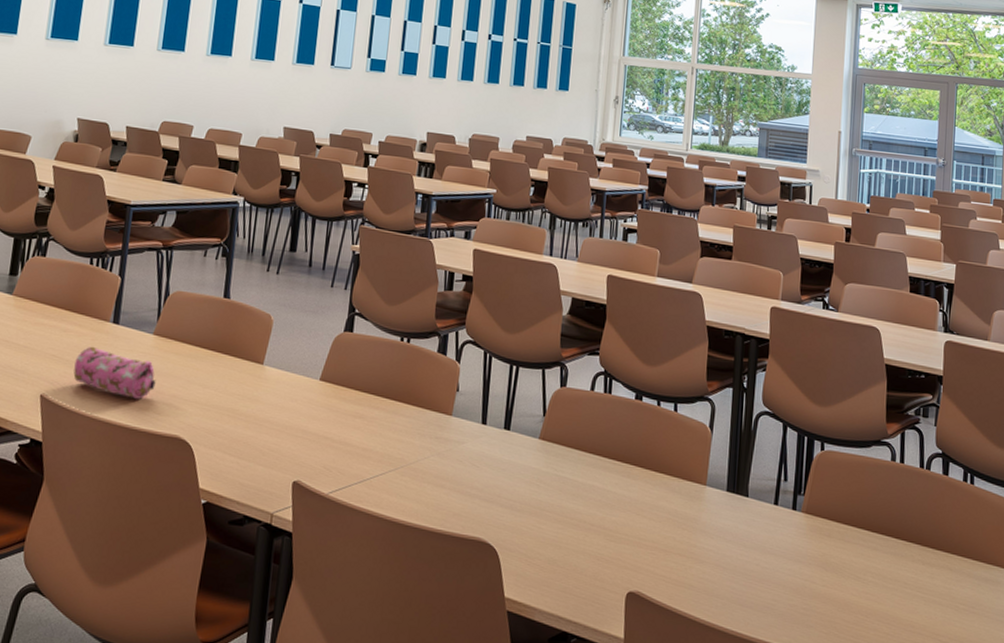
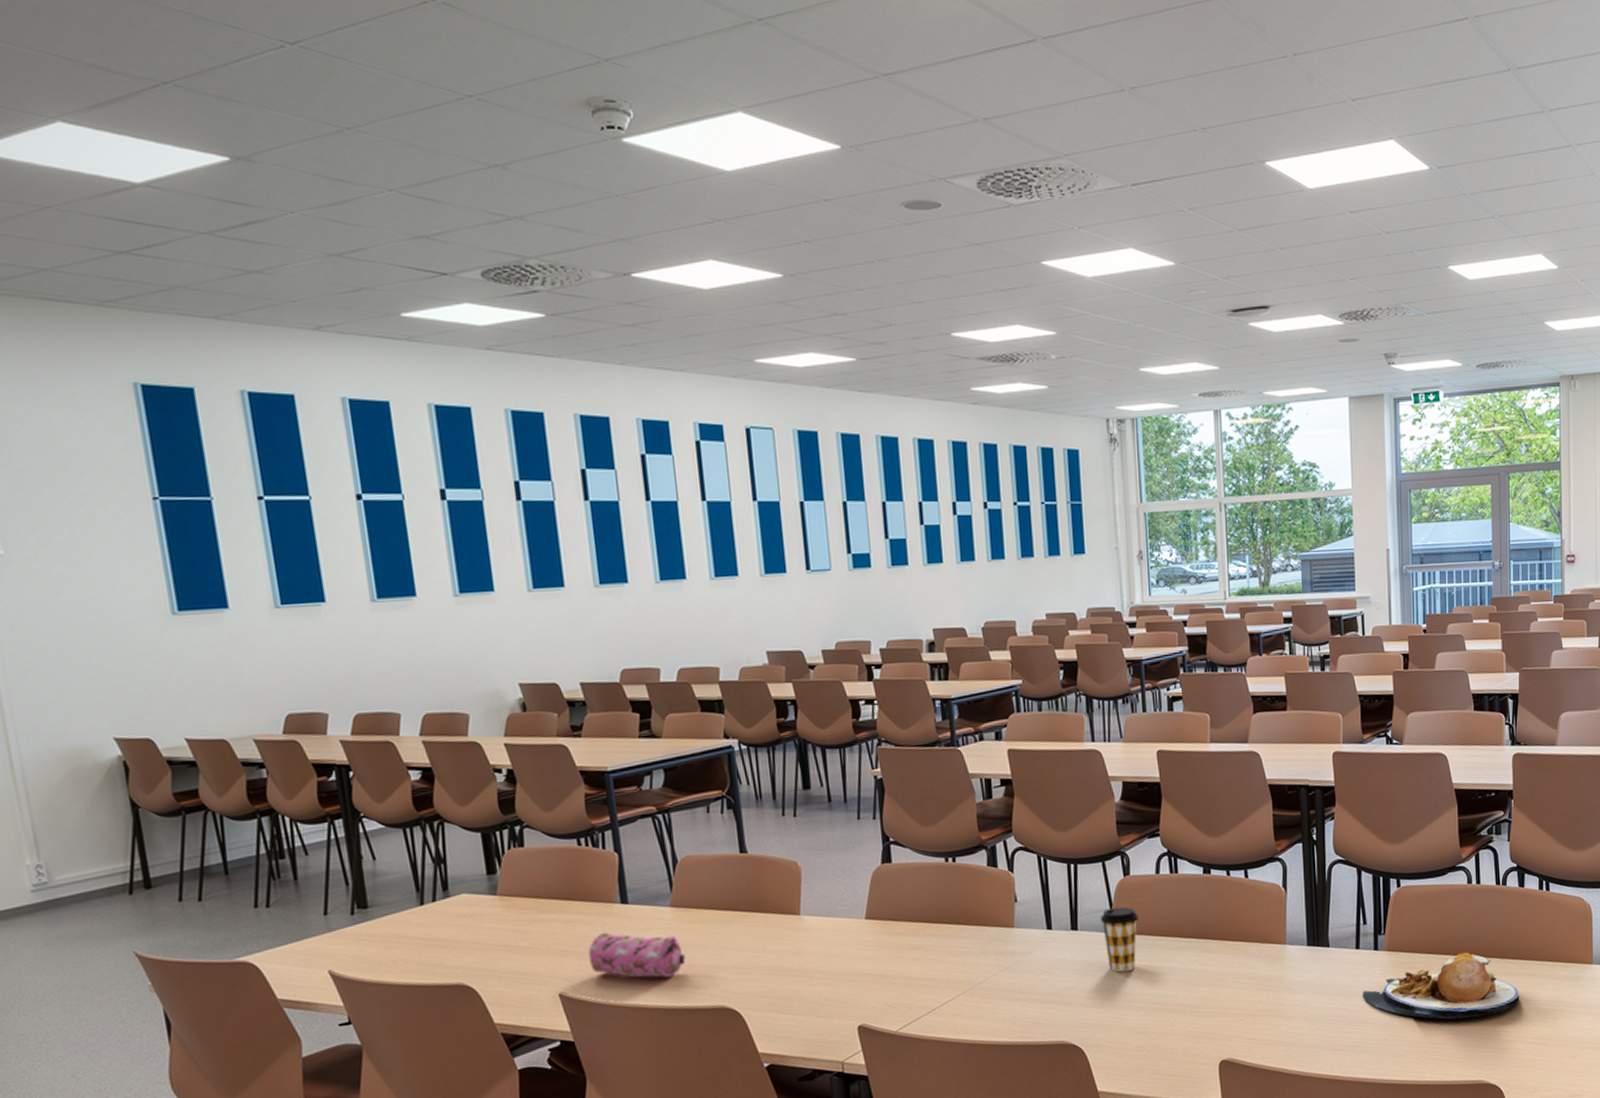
coffee cup: none [532,415,570,481] -> present [1100,907,1140,973]
plate: none [776,530,937,603] -> present [1363,952,1520,1020]

